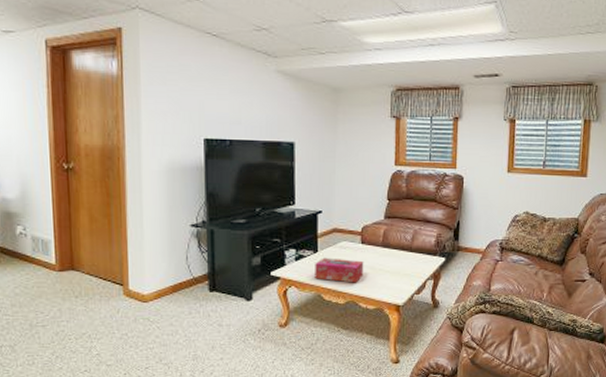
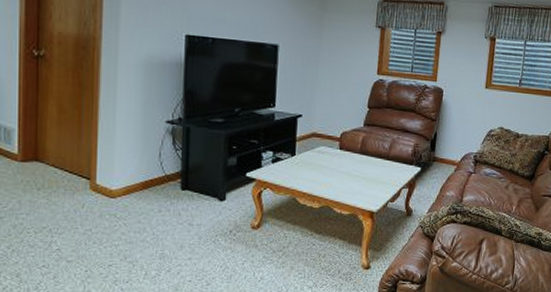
tissue box: present [315,258,364,283] -> none [291,161,341,188]

